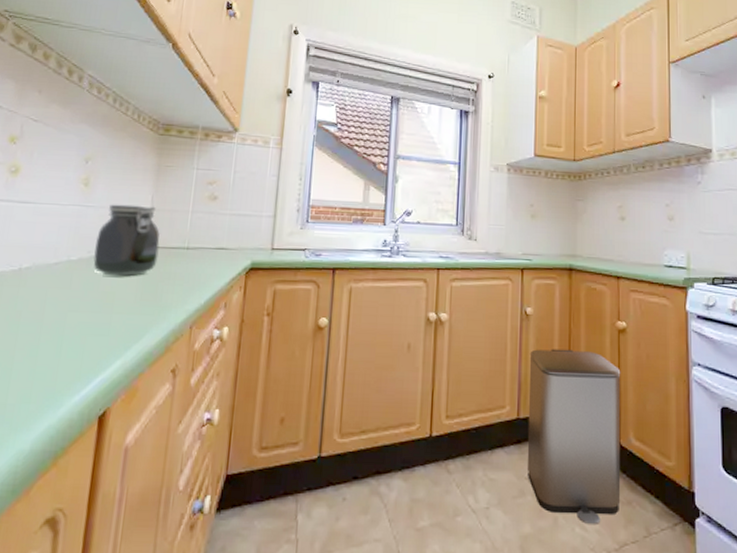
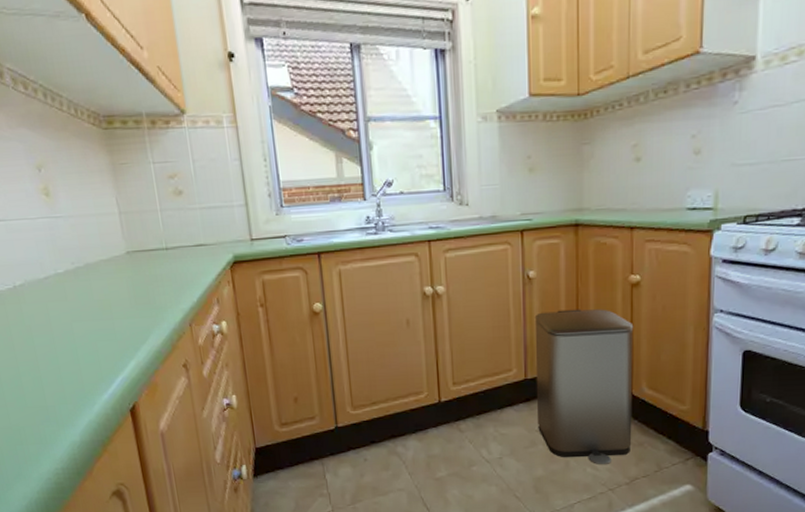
jar: present [93,204,160,277] -> none [74,209,141,285]

